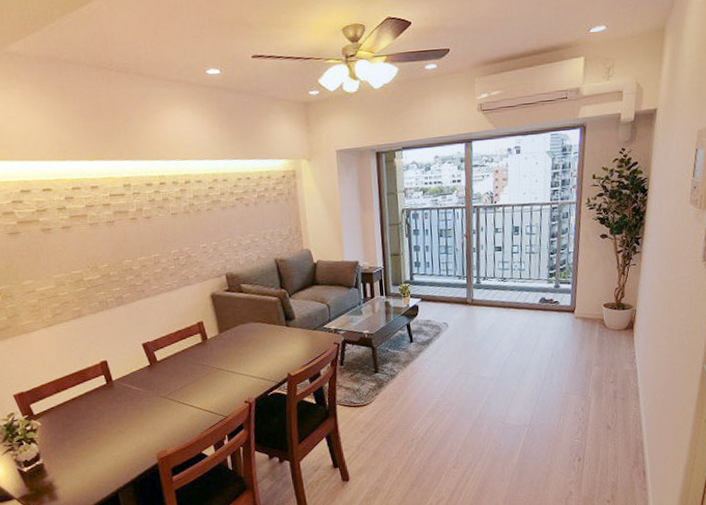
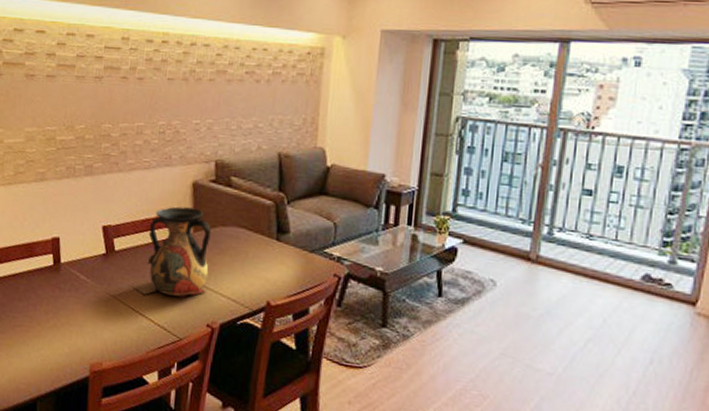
vase: none [177,314,239,390] -> present [131,206,211,298]

